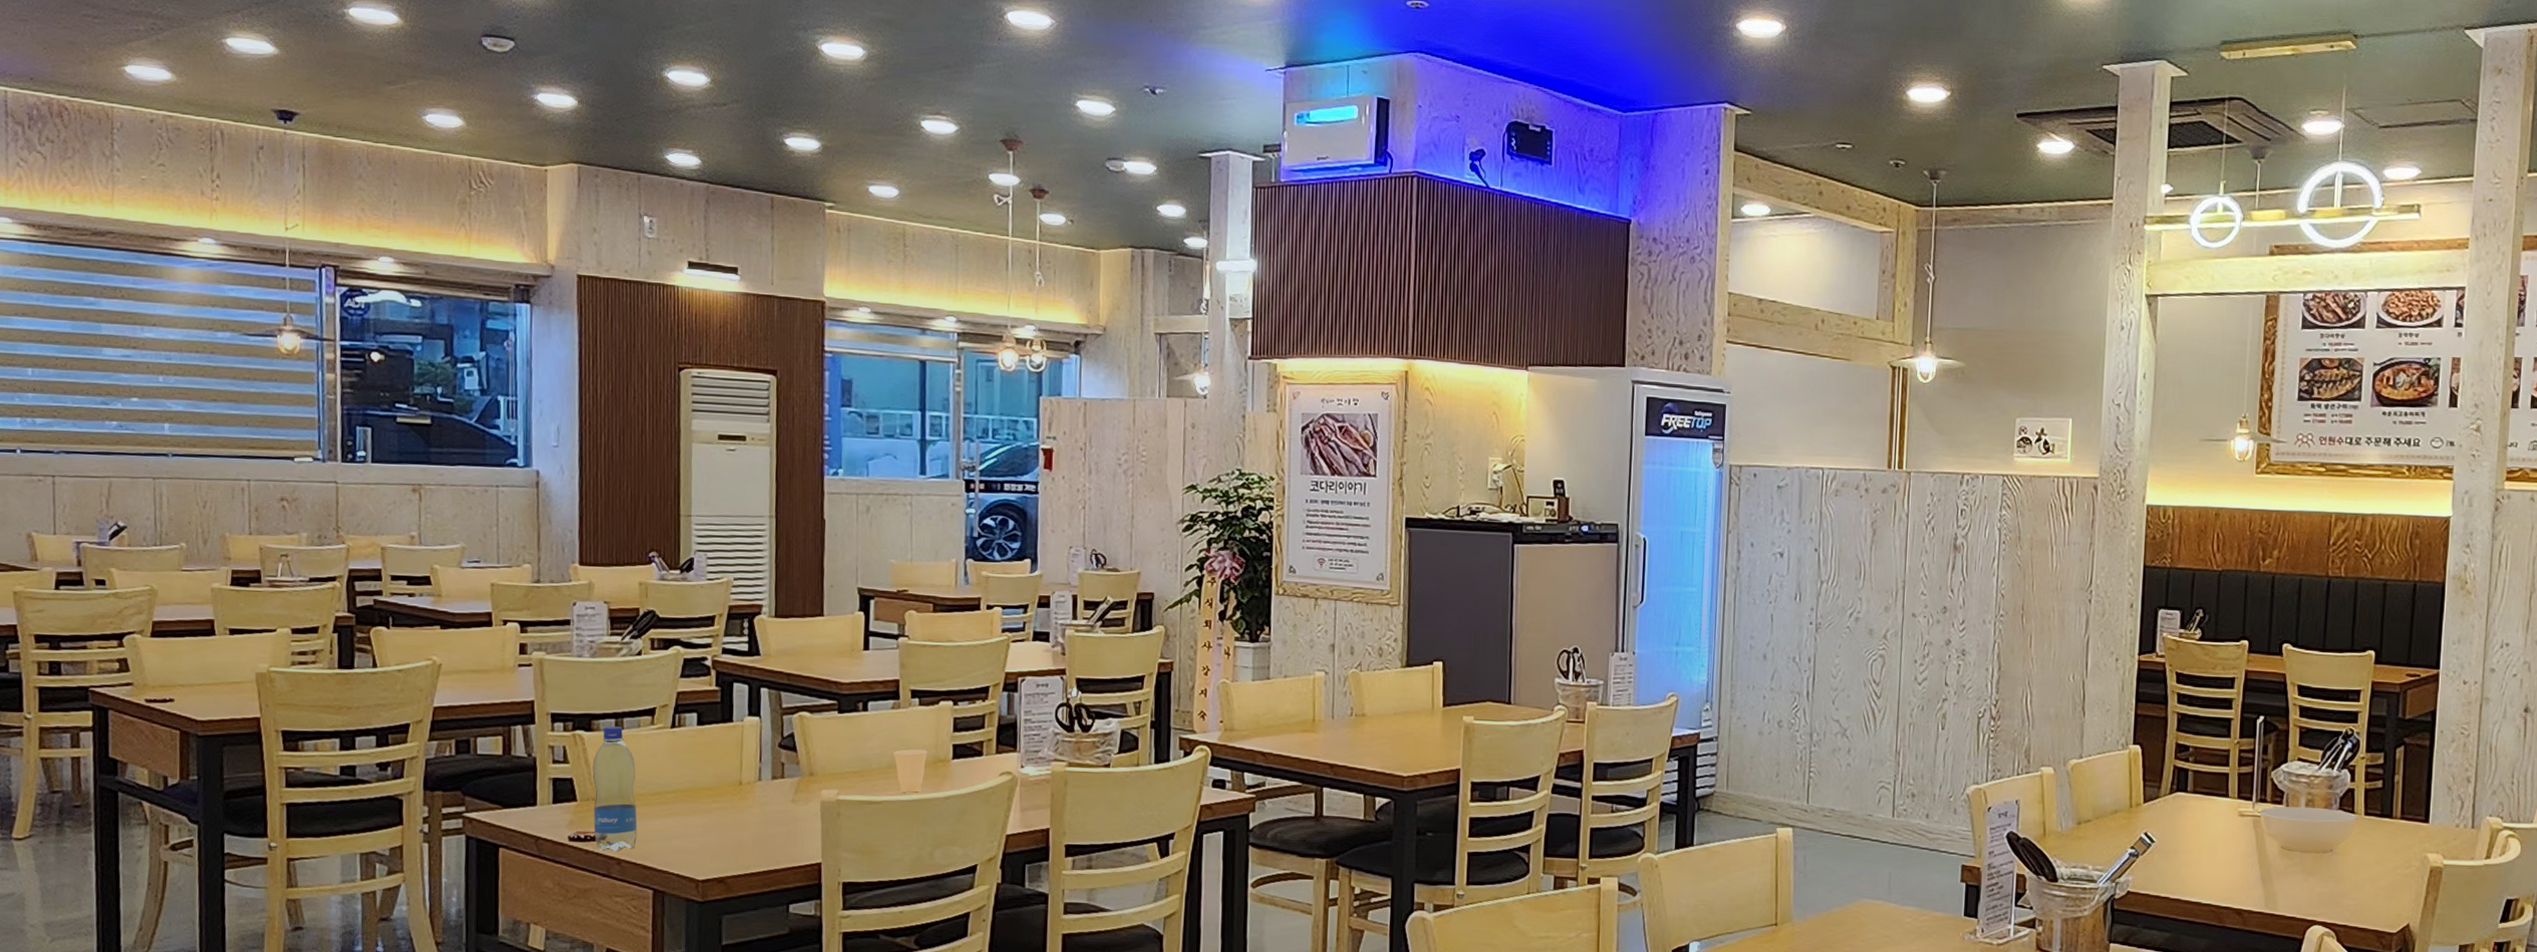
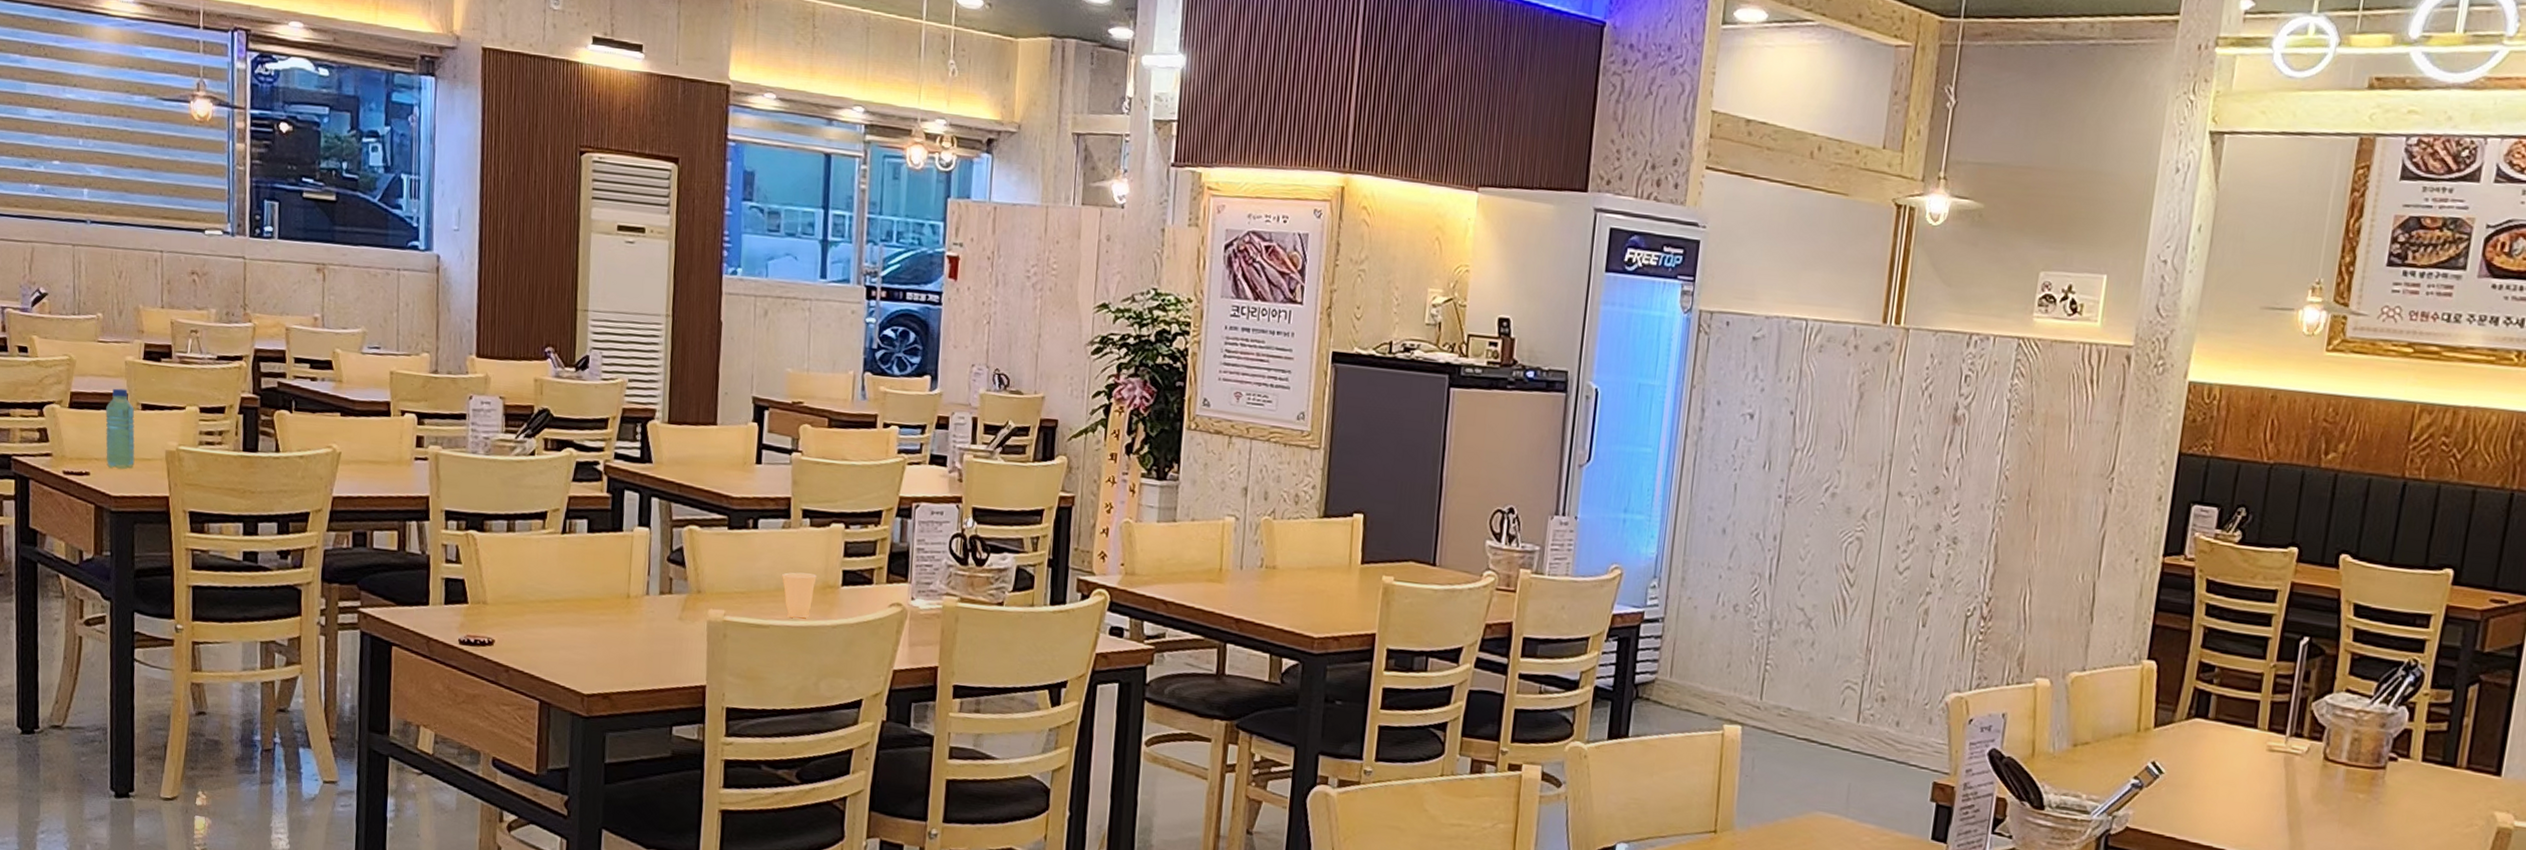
water bottle: none [191,615,223,694] -> present [105,388,135,470]
bottle: present [592,726,638,852] -> none [483,528,526,659]
bowl: present [2259,806,2358,853] -> none [2292,743,2413,802]

